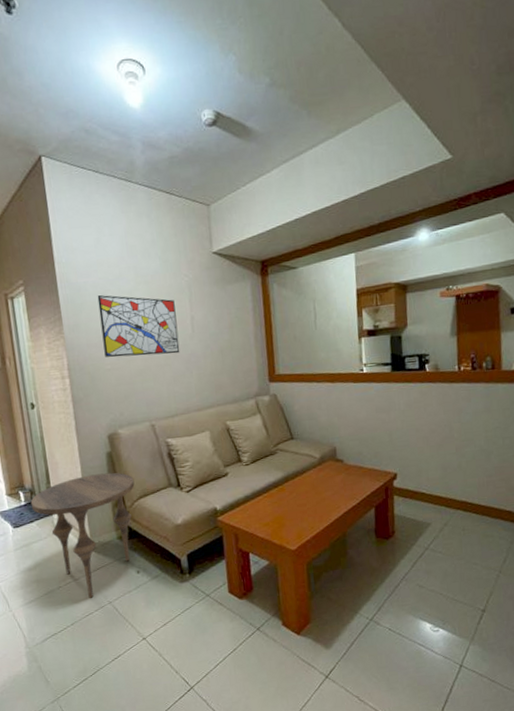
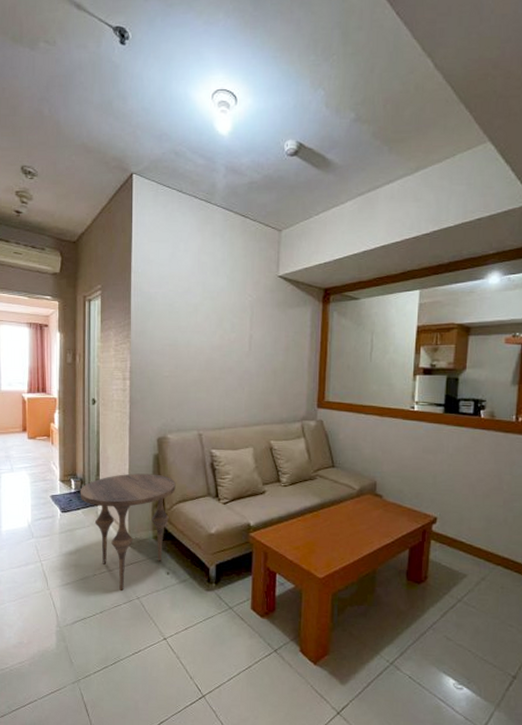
wall art: present [97,295,180,358] -> none [165,306,236,369]

